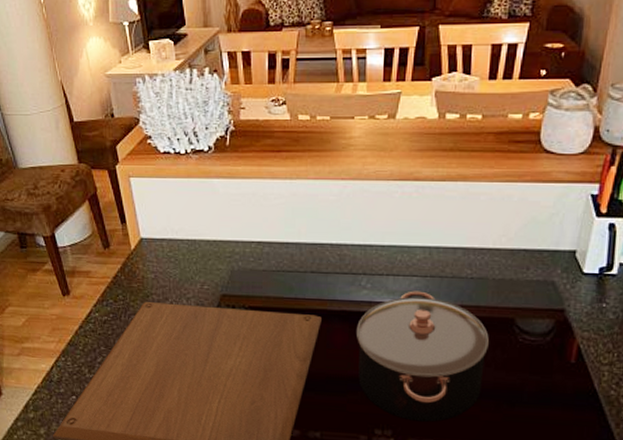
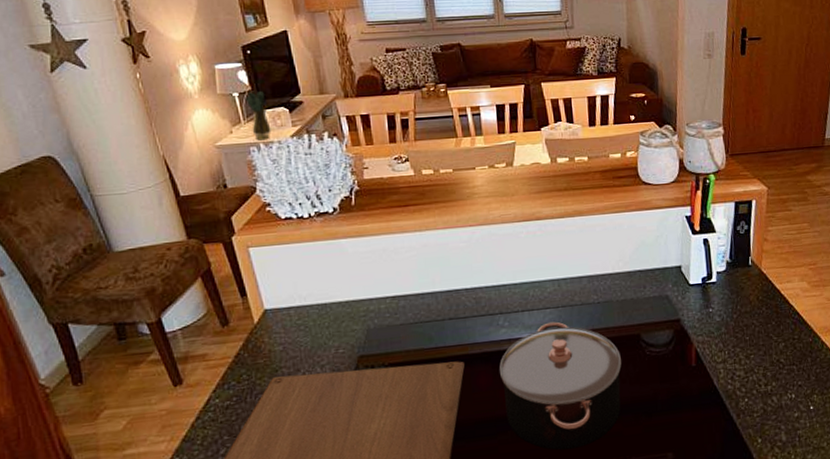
vase: none [134,19,156,72] -> present [245,89,272,141]

